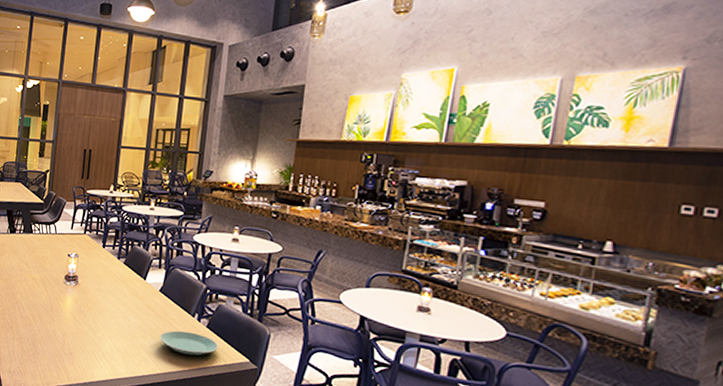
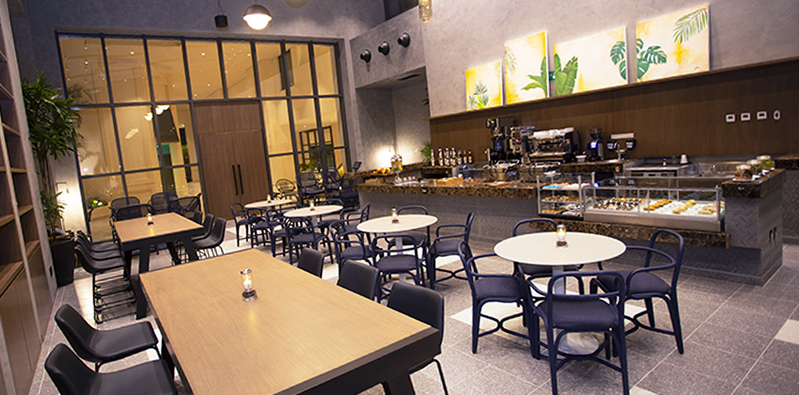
plate: present [160,330,219,356] -> none [347,314,402,337]

